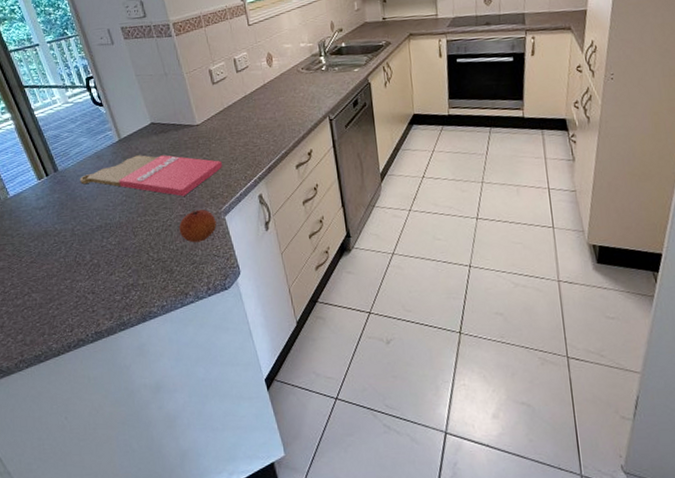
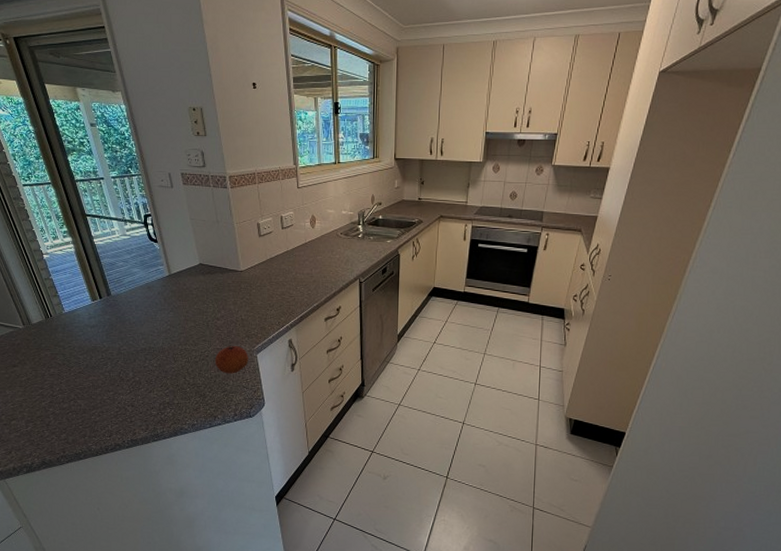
cutting board: present [79,155,223,197] -> none [129,291,260,332]

